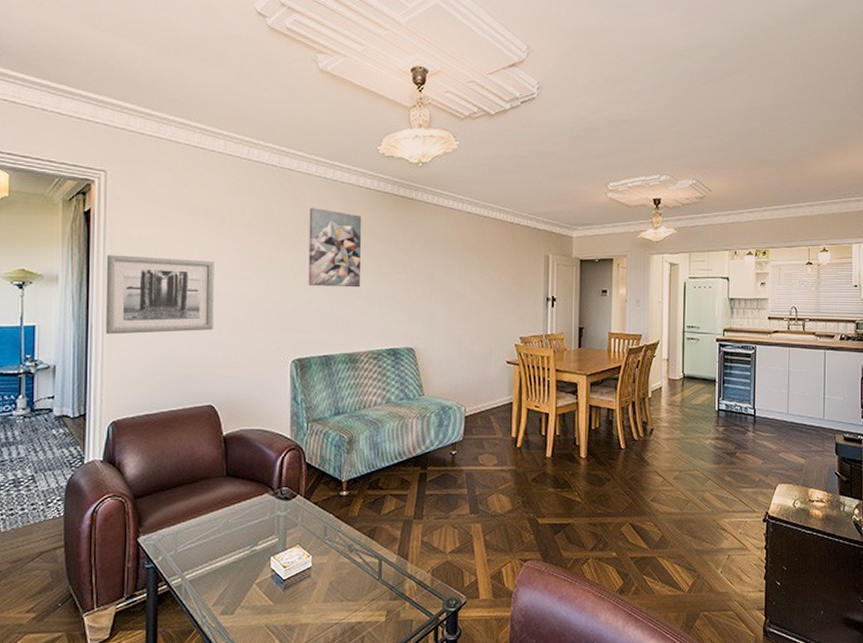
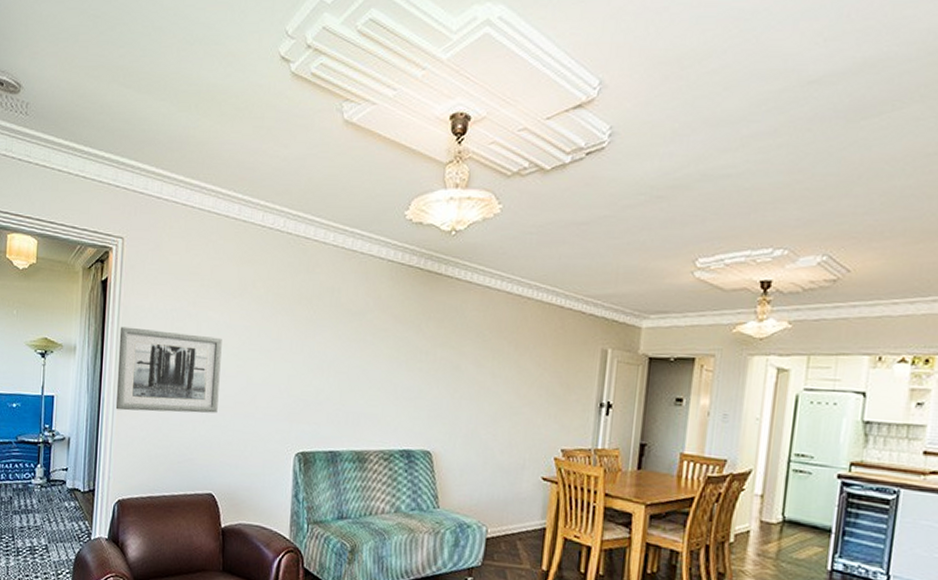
wall art: present [308,208,362,288] -> none [317,282,380,377]

